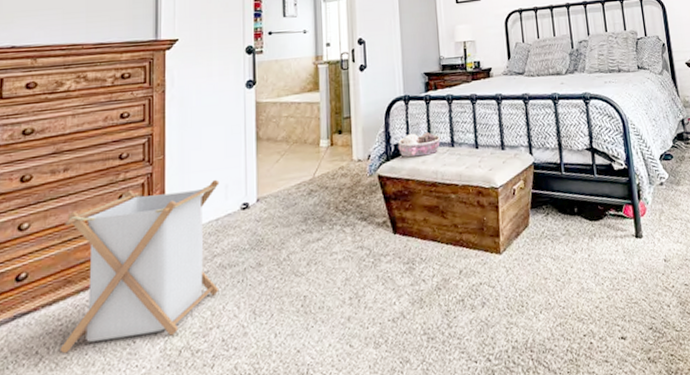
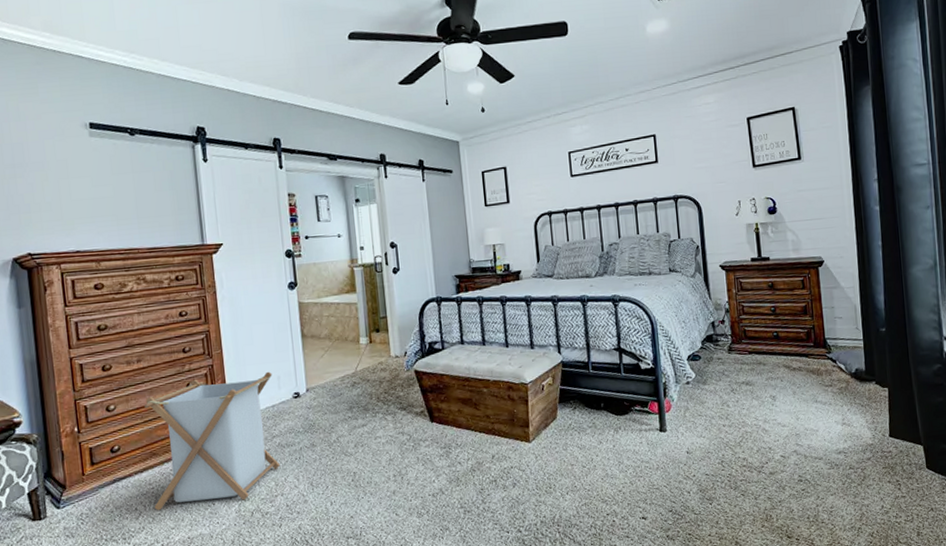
decorative basket: present [398,132,441,158] -> none [432,332,473,355]

